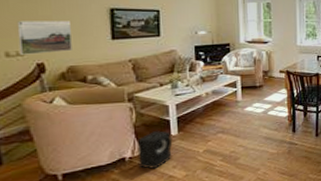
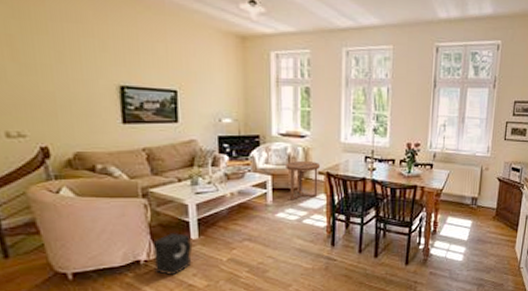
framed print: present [16,20,72,55] -> none [16,96,79,137]
side table: none [252,62,281,95] -> present [286,161,320,199]

